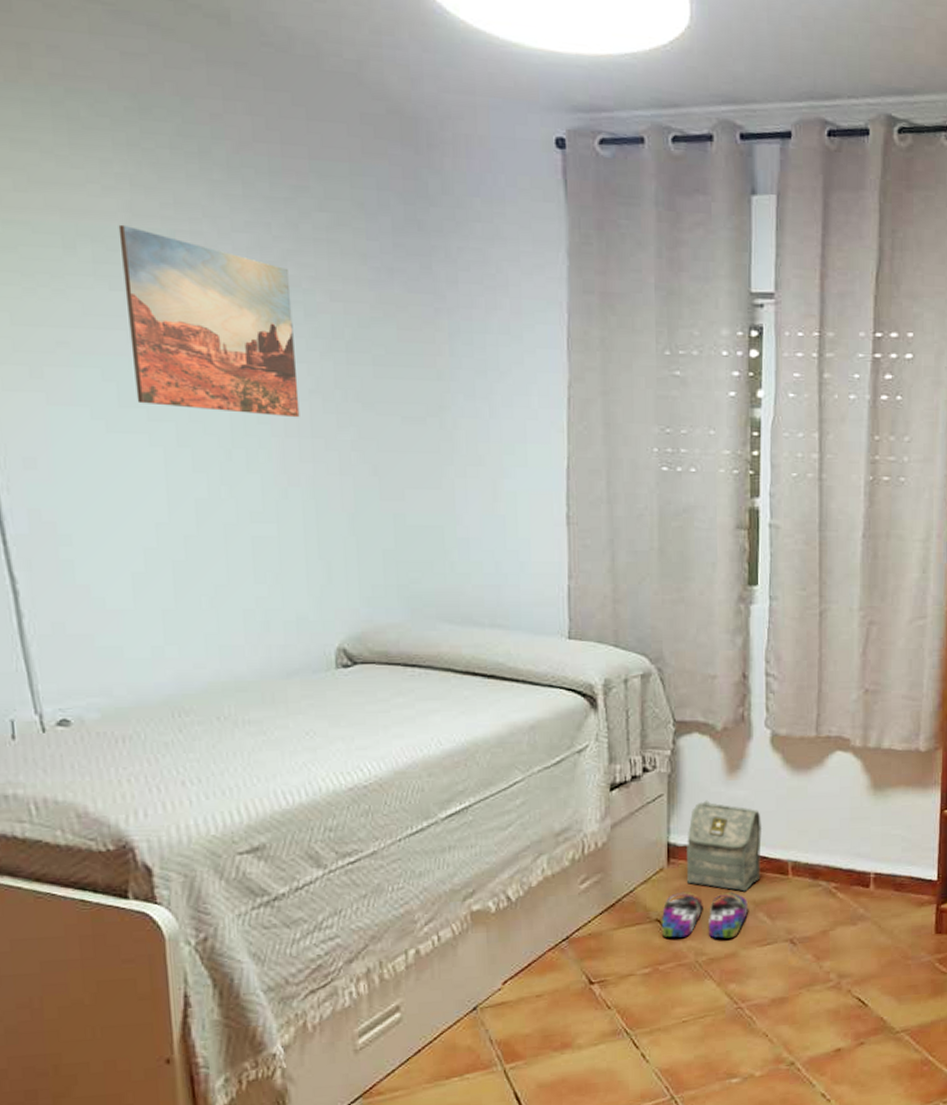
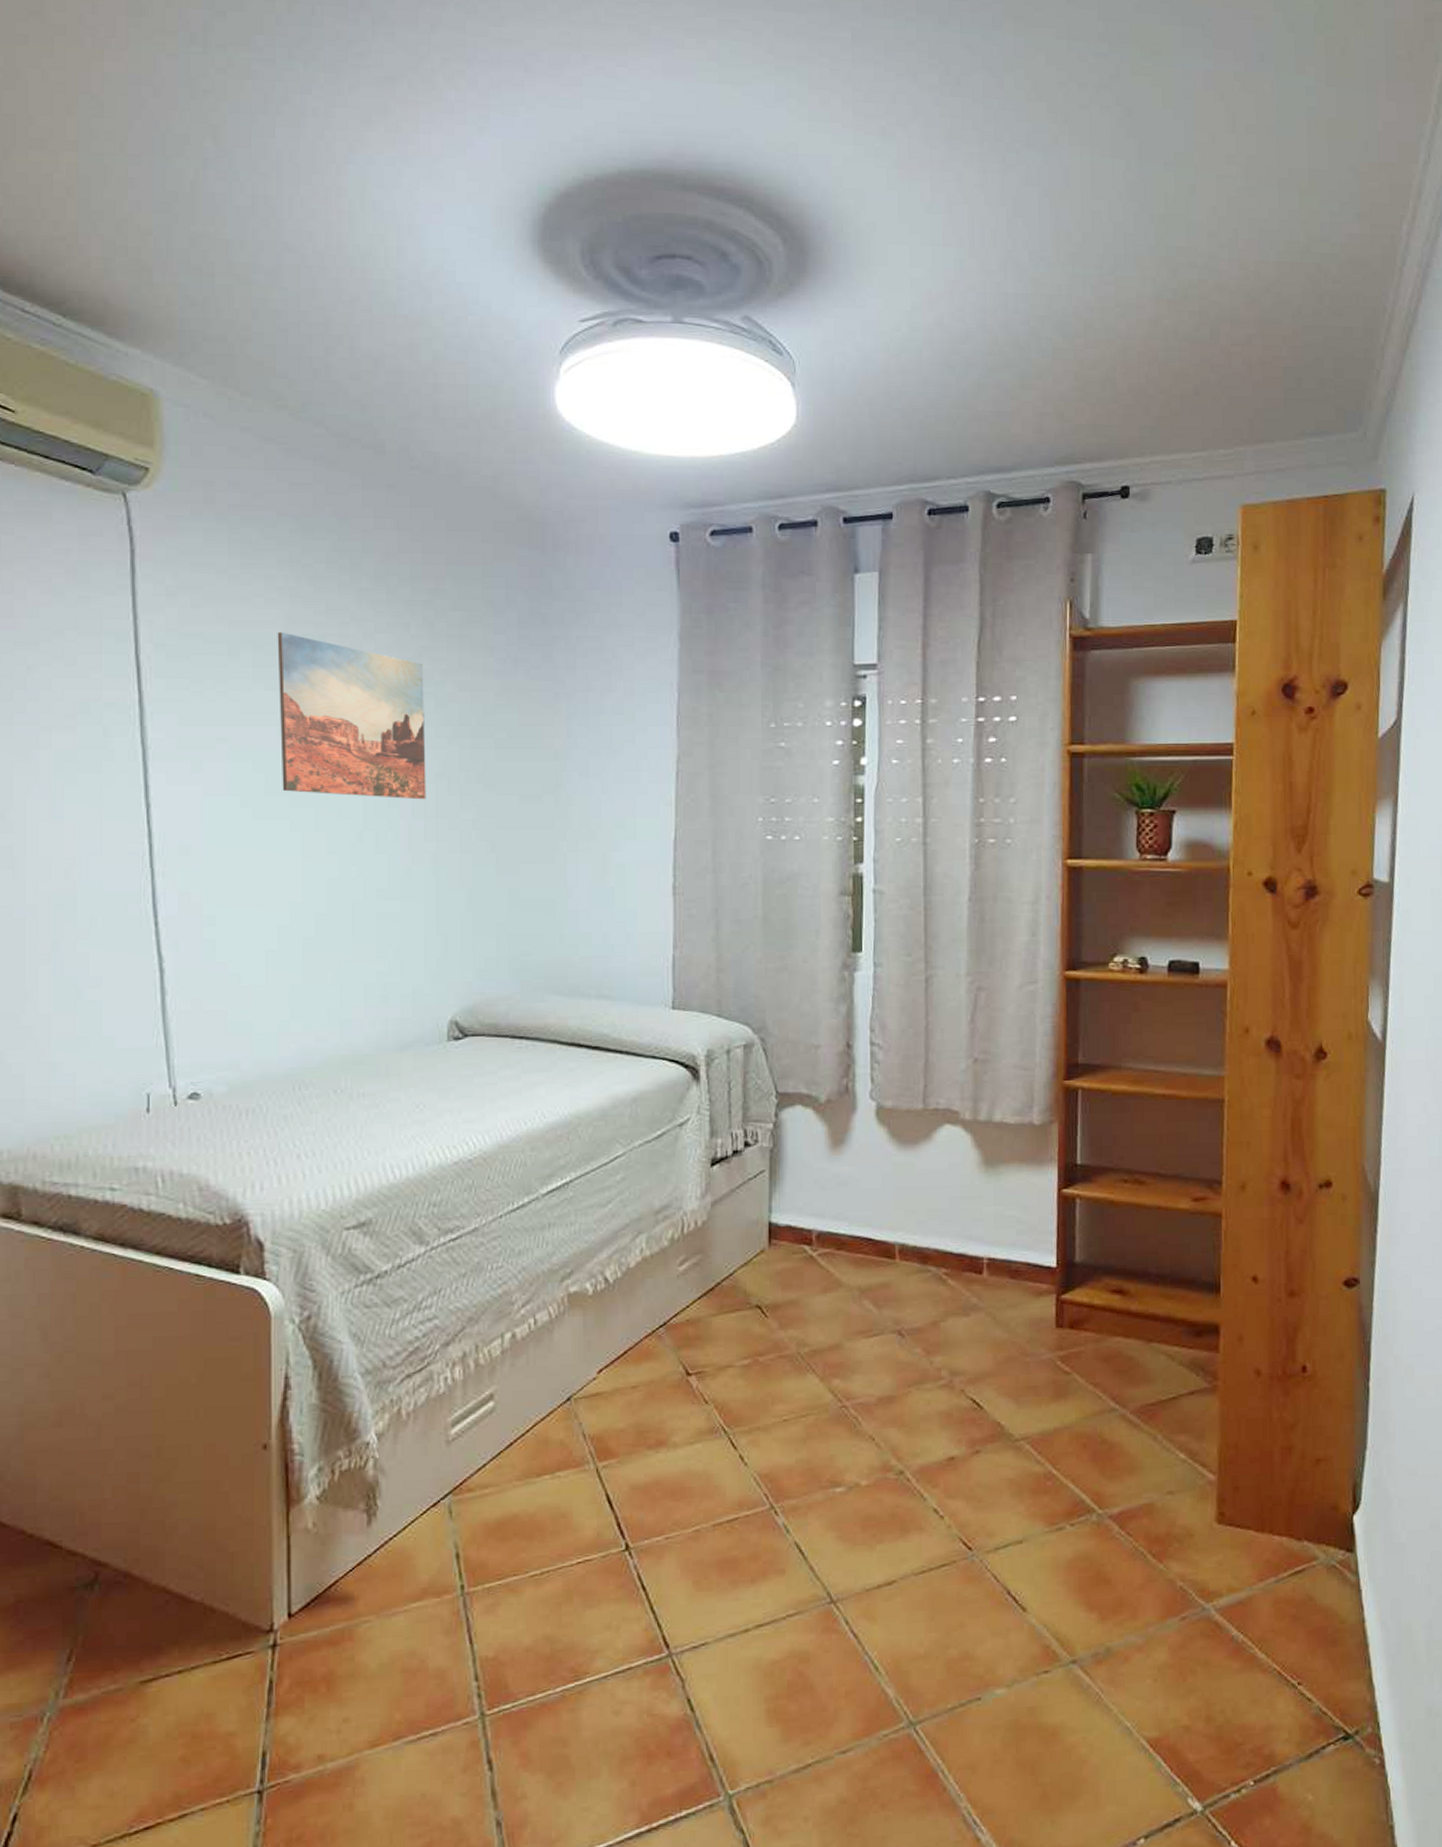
slippers: present [661,891,749,938] -> none [761,1275,854,1328]
bag: present [685,800,763,892] -> none [787,1177,868,1277]

